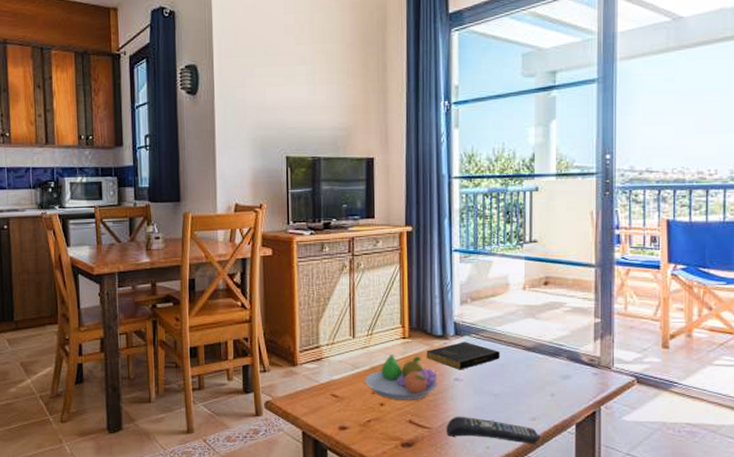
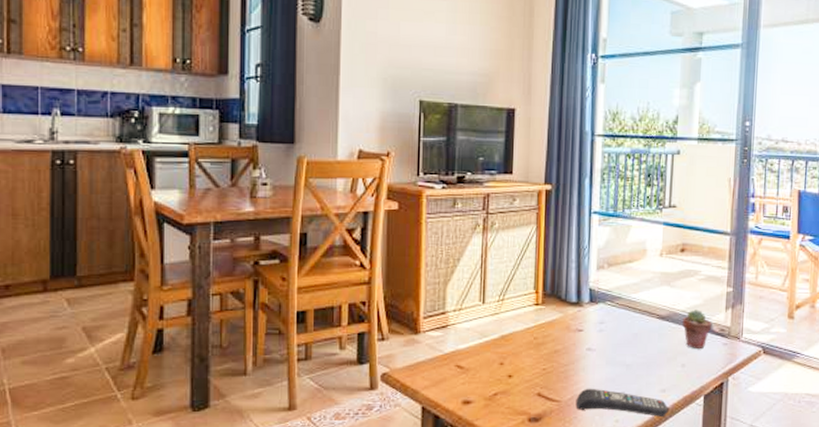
fruit bowl: present [365,355,438,400] -> none [493,322,570,371]
book: present [426,342,500,370] -> none [559,309,634,340]
potted succulent: none [550,341,581,378] -> present [682,310,712,348]

